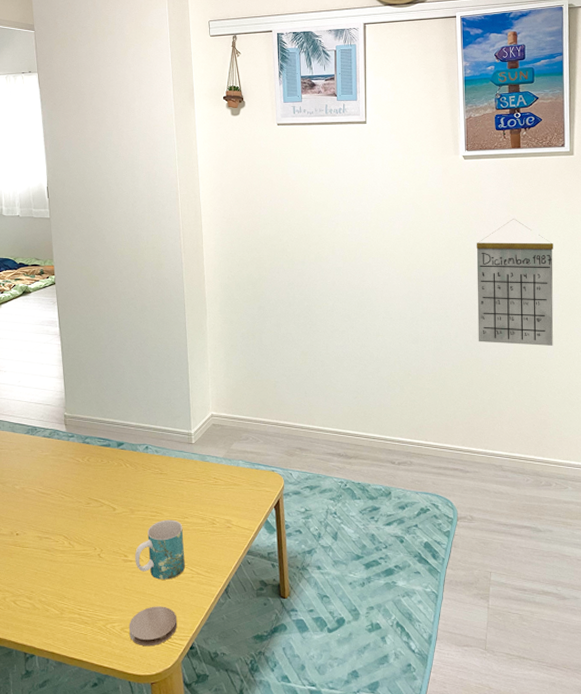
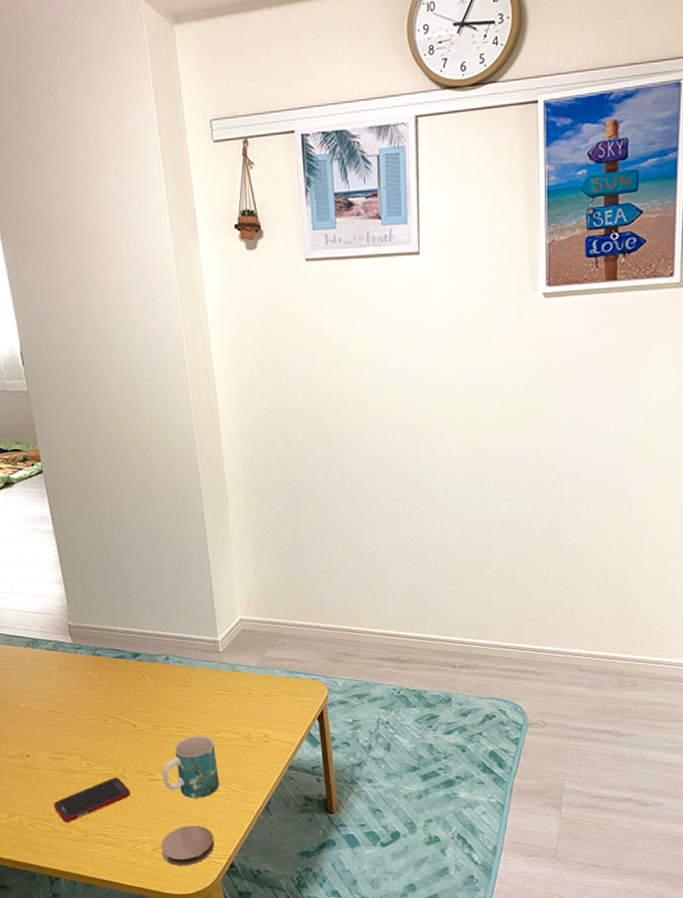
cell phone: none [35,557,106,600] -> present [53,777,131,822]
calendar: present [476,219,554,346] -> none [556,372,654,527]

